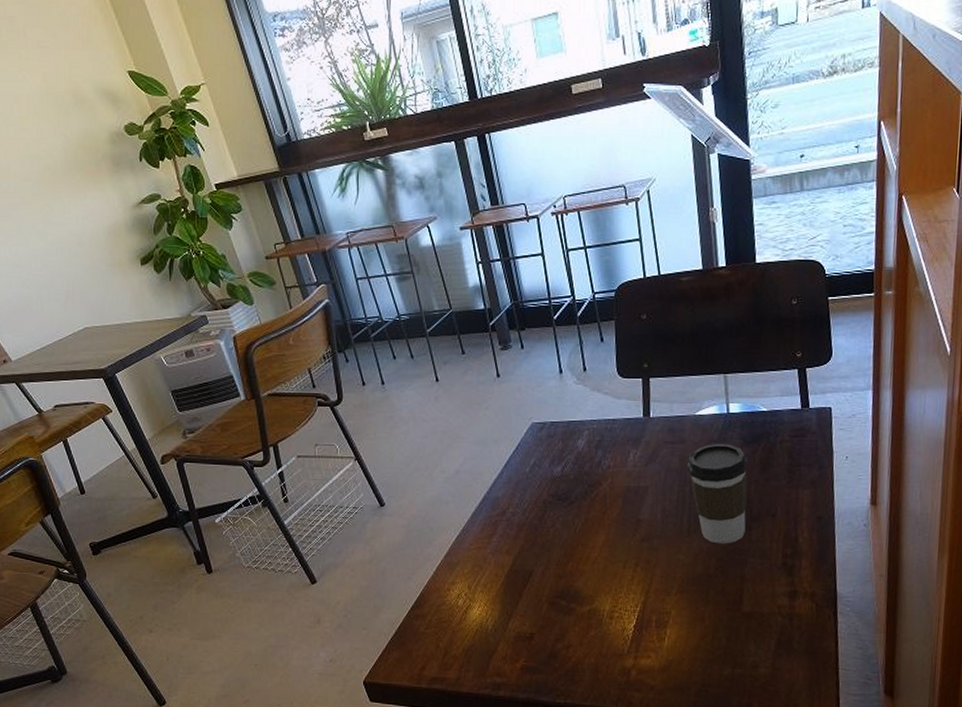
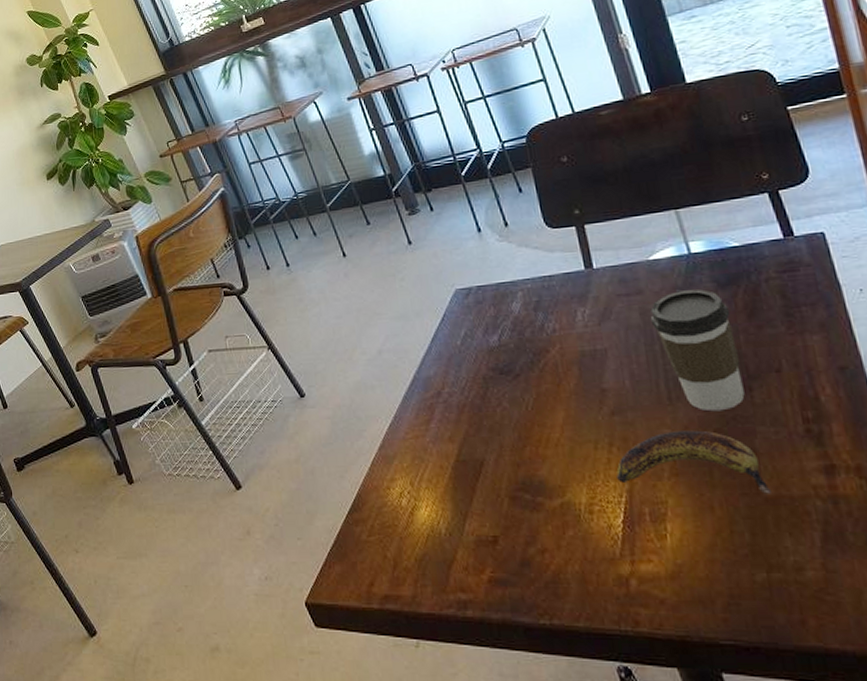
banana: none [636,557,748,610] -> present [616,430,771,494]

